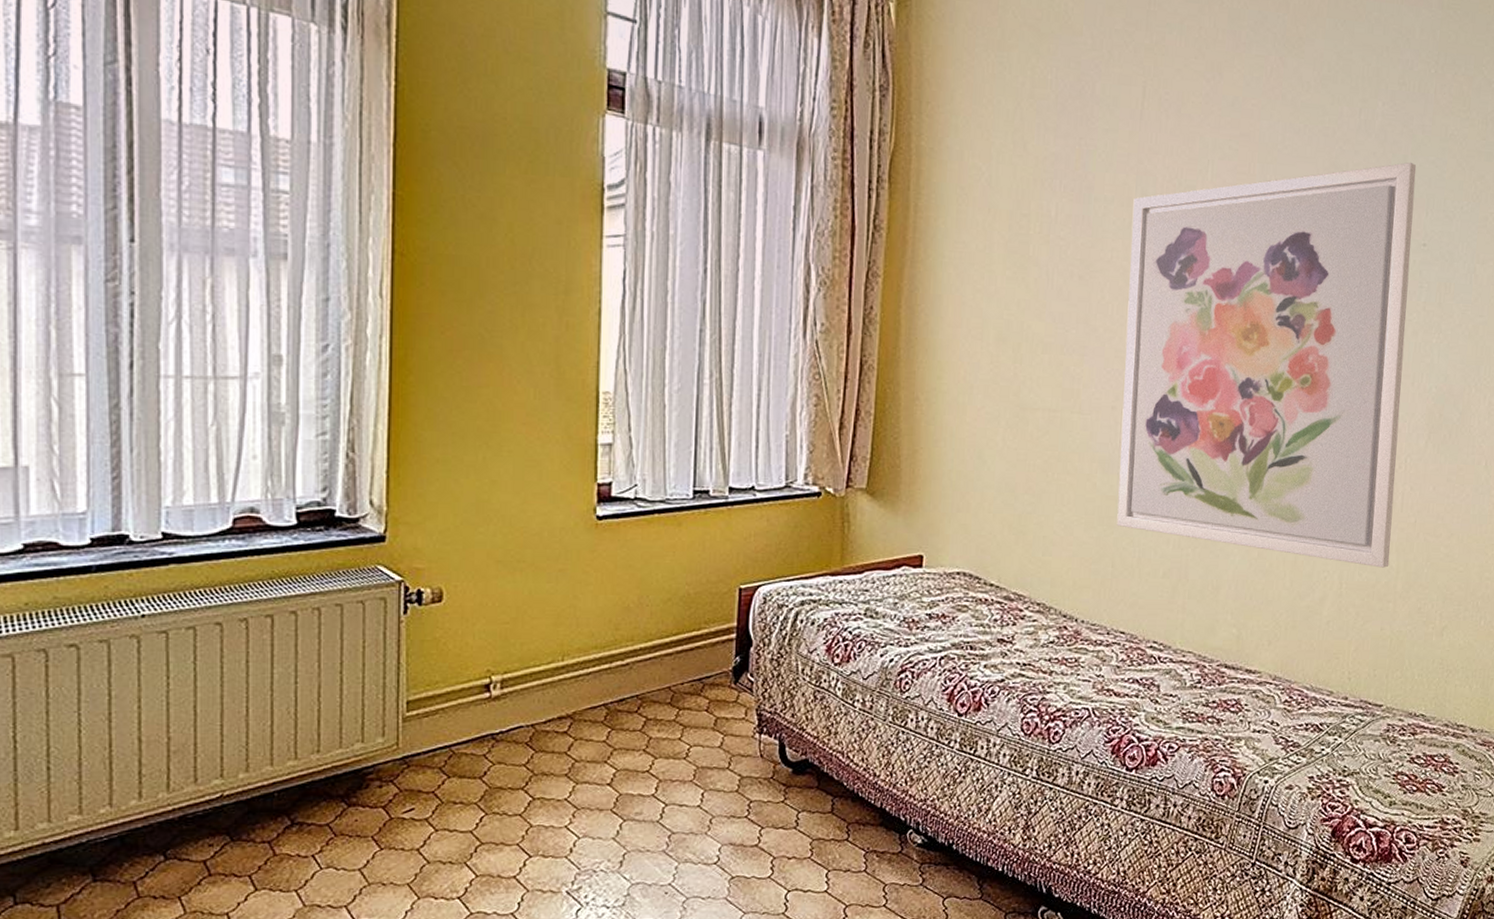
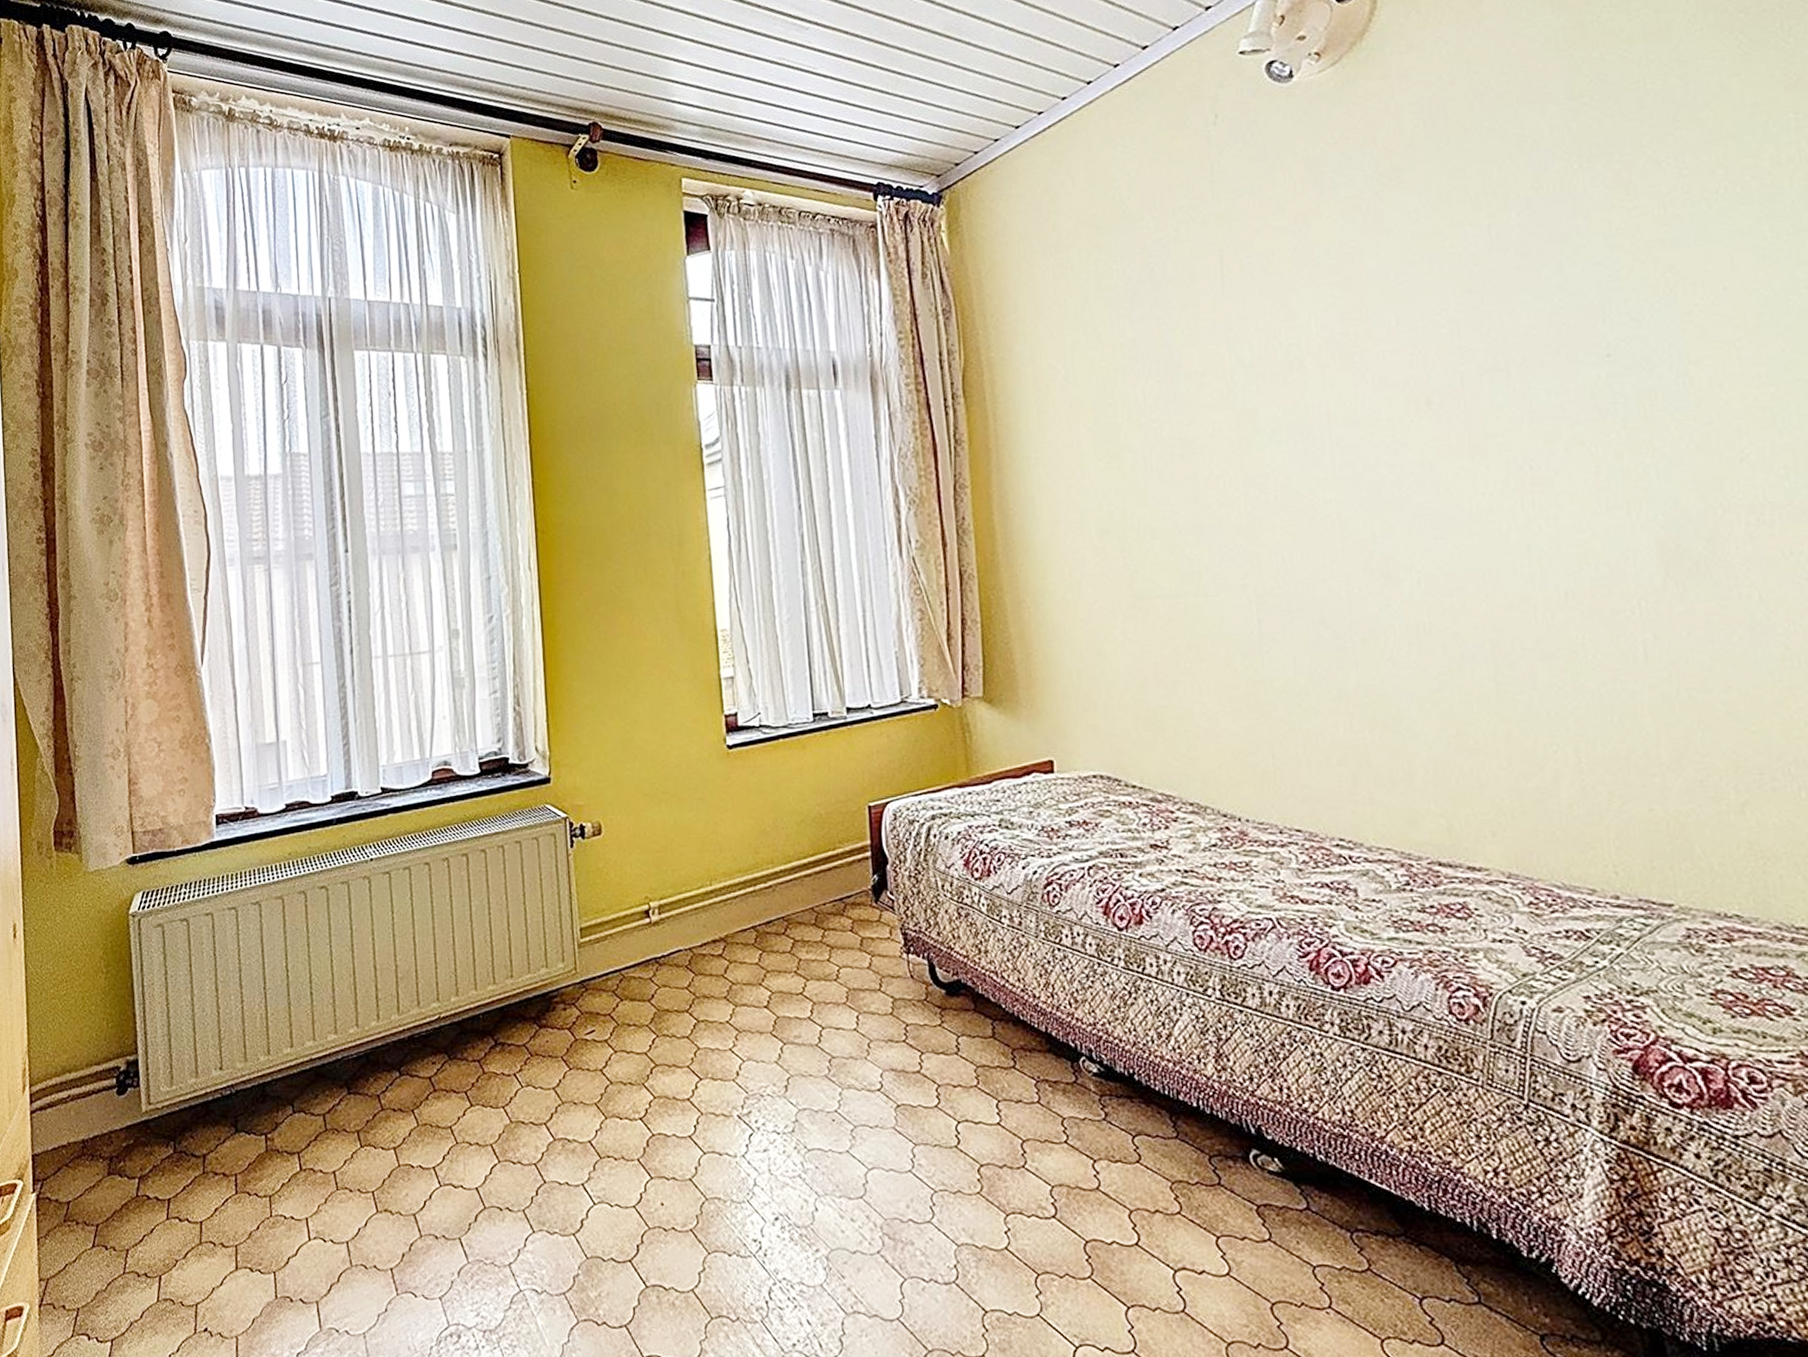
wall art: present [1116,162,1417,568] -> none [1228,268,1644,735]

